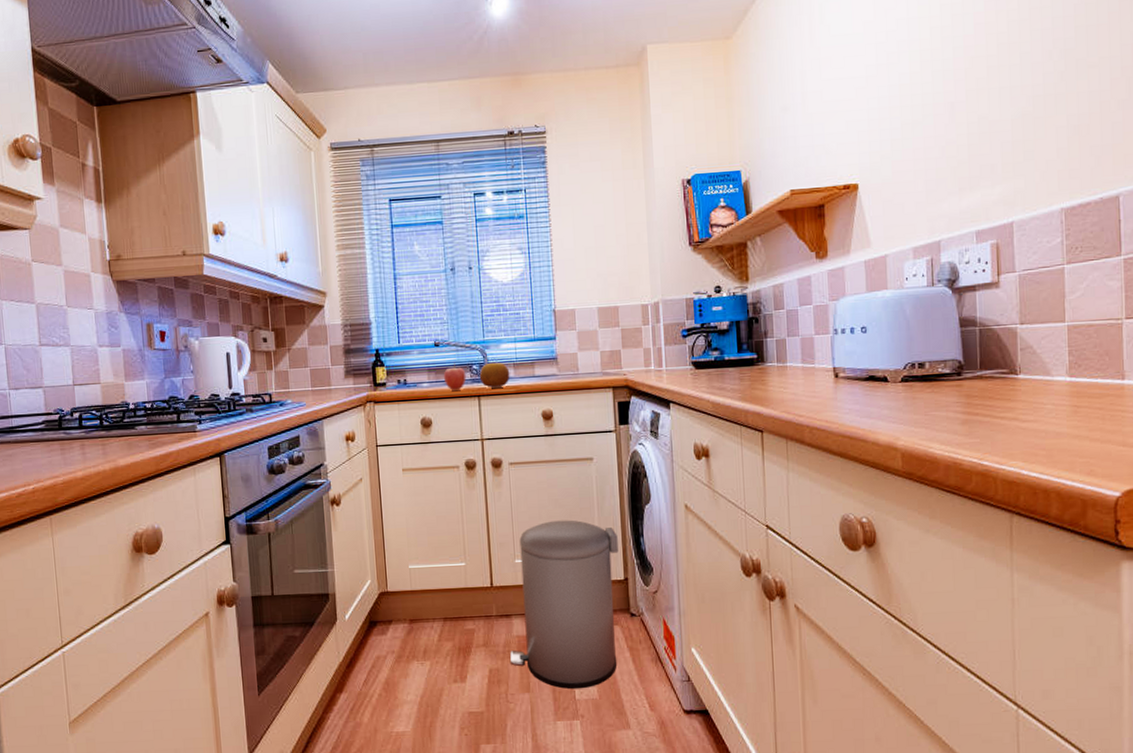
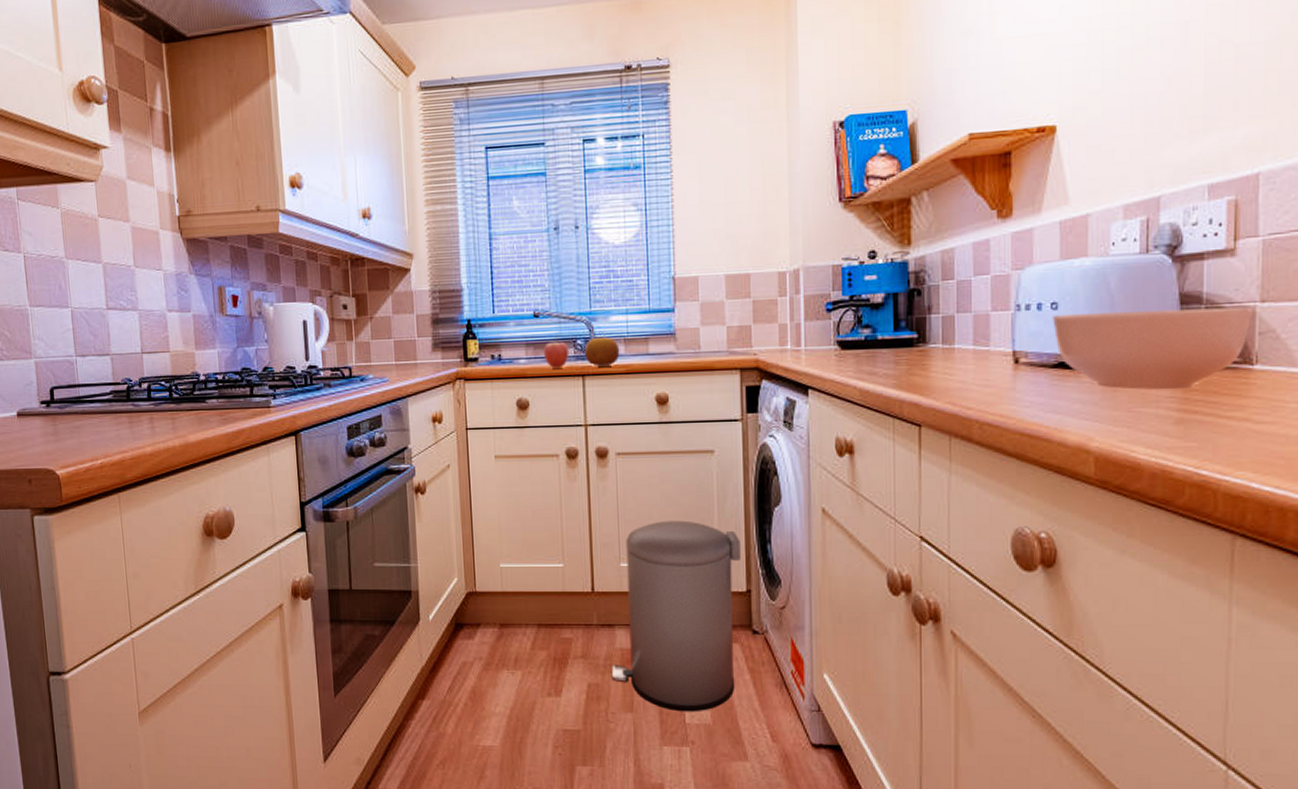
bowl: none [863,328,1015,397] -> present [1052,306,1253,390]

